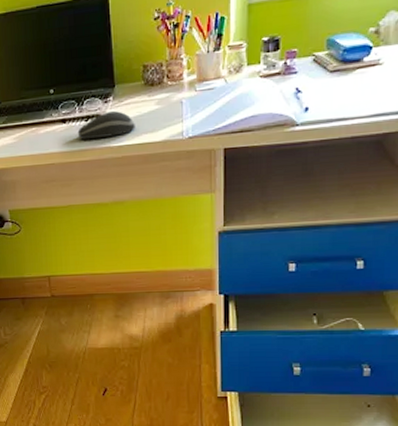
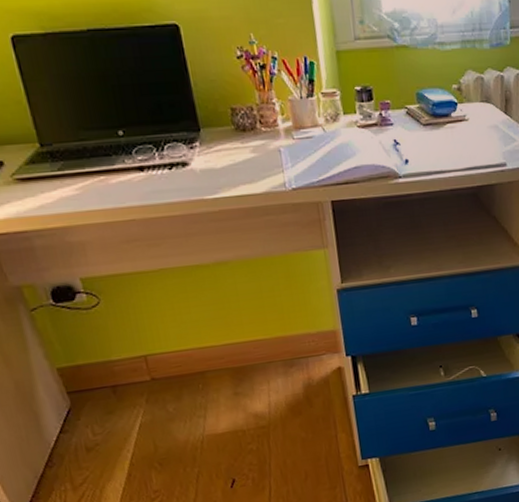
computer mouse: present [77,110,135,140] -> none [160,158,231,192]

